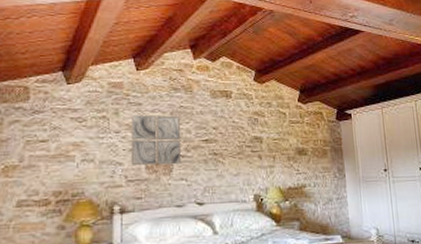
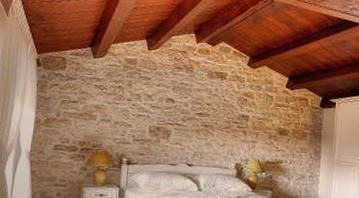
wall art: present [130,114,182,166] -> none [137,87,180,132]

